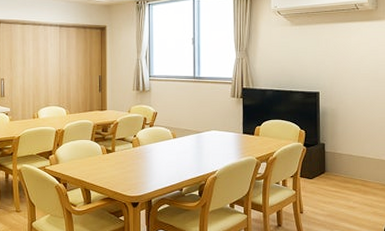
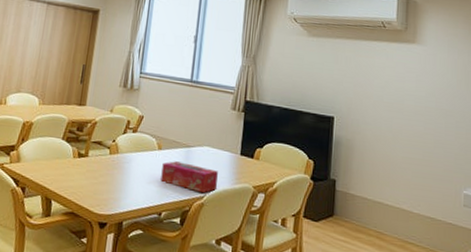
tissue box: none [178,146,226,169] -> present [161,161,218,194]

